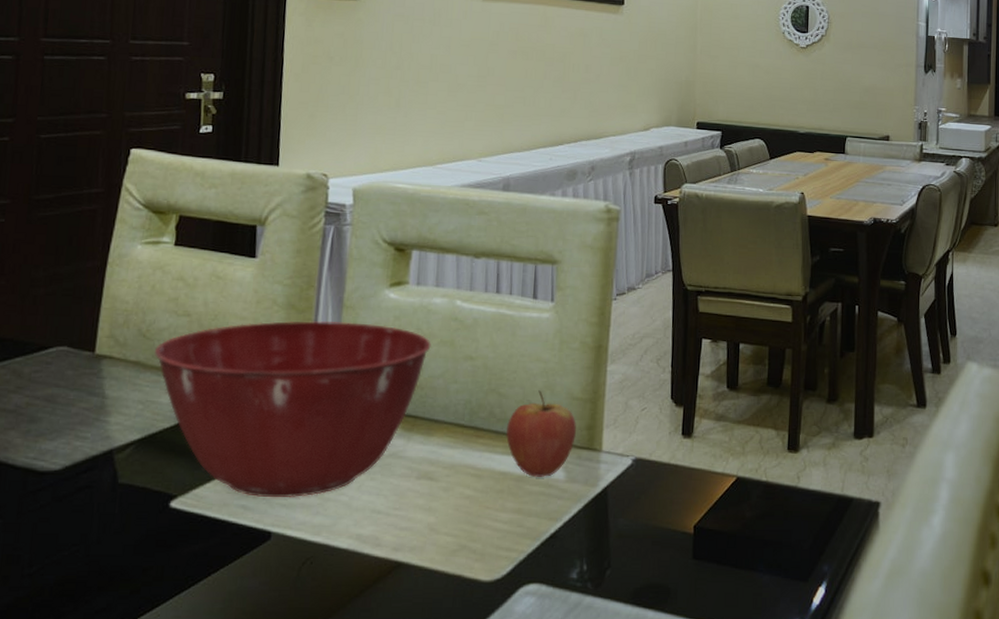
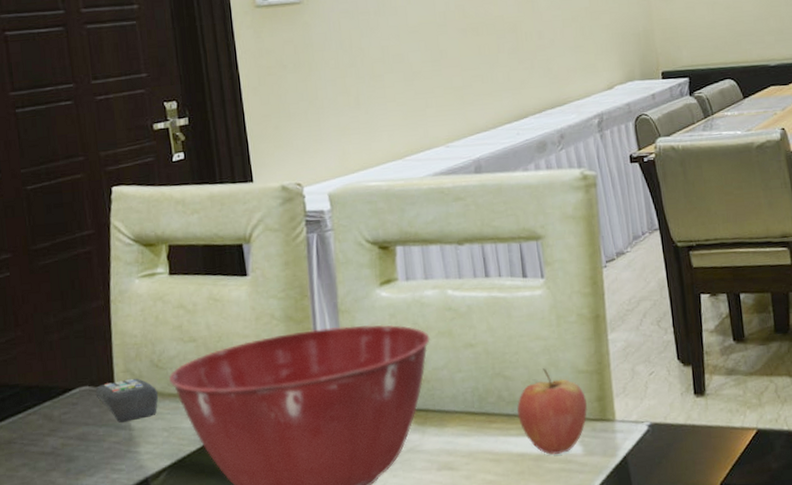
remote control: none [73,344,140,389] -> present [95,378,158,423]

